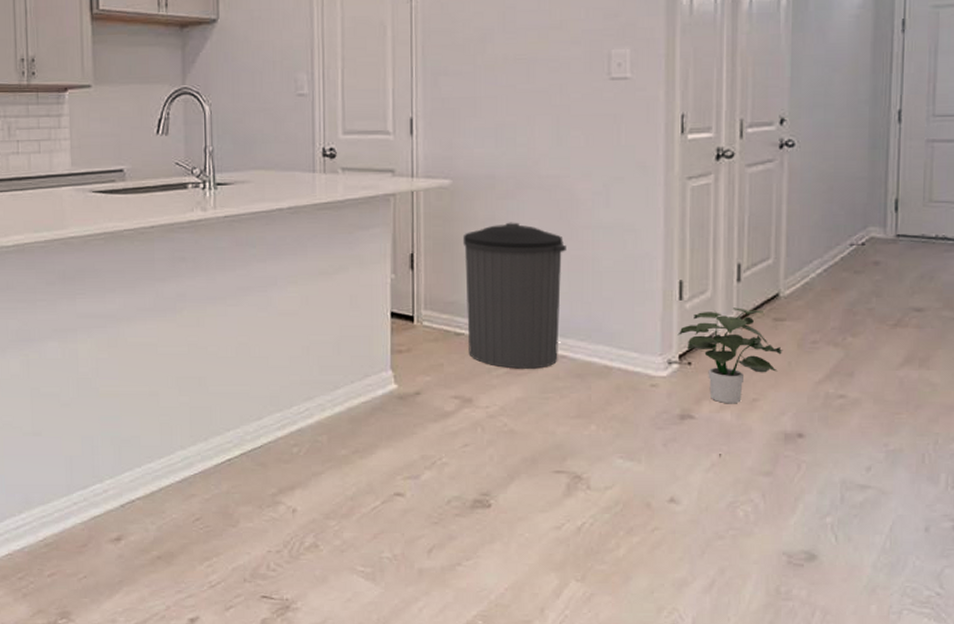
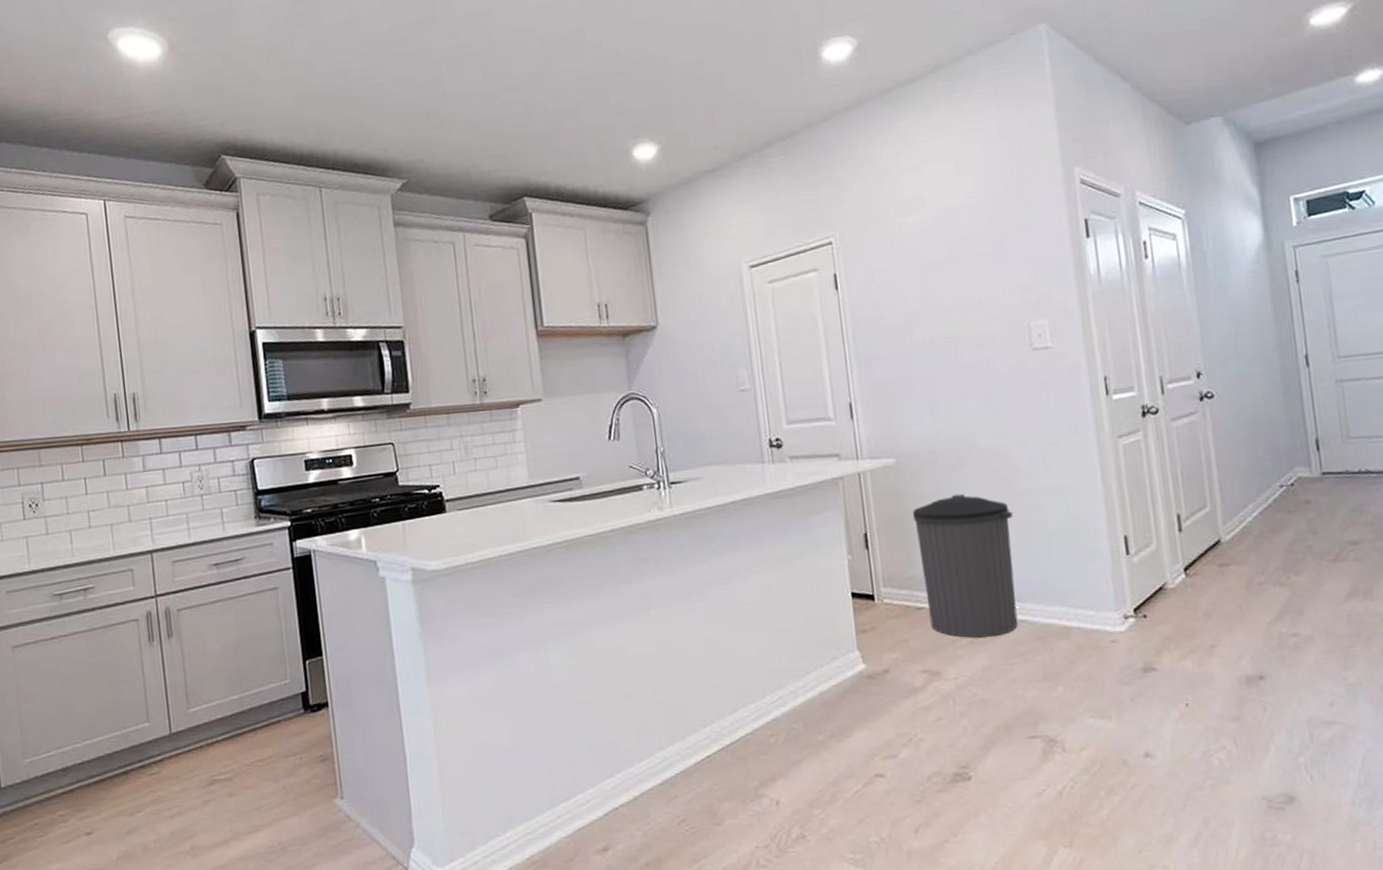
potted plant: present [677,308,783,404] -> none [1129,557,1233,653]

